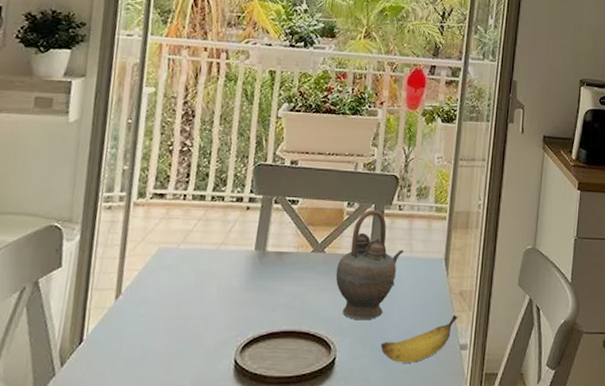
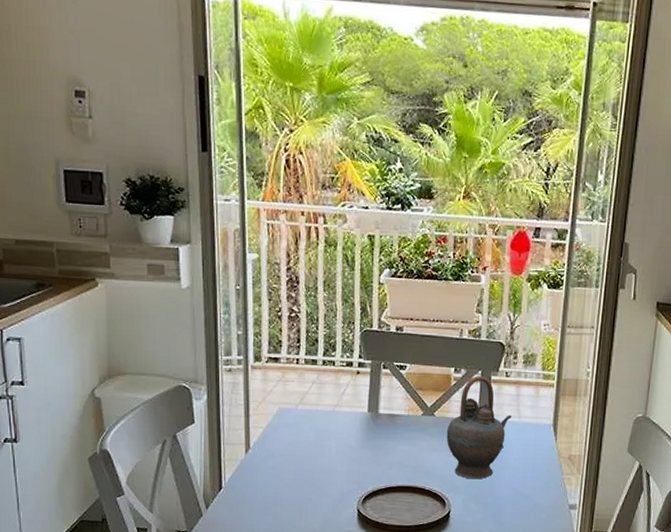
banana: present [380,315,458,363] -> none [492,477,567,519]

